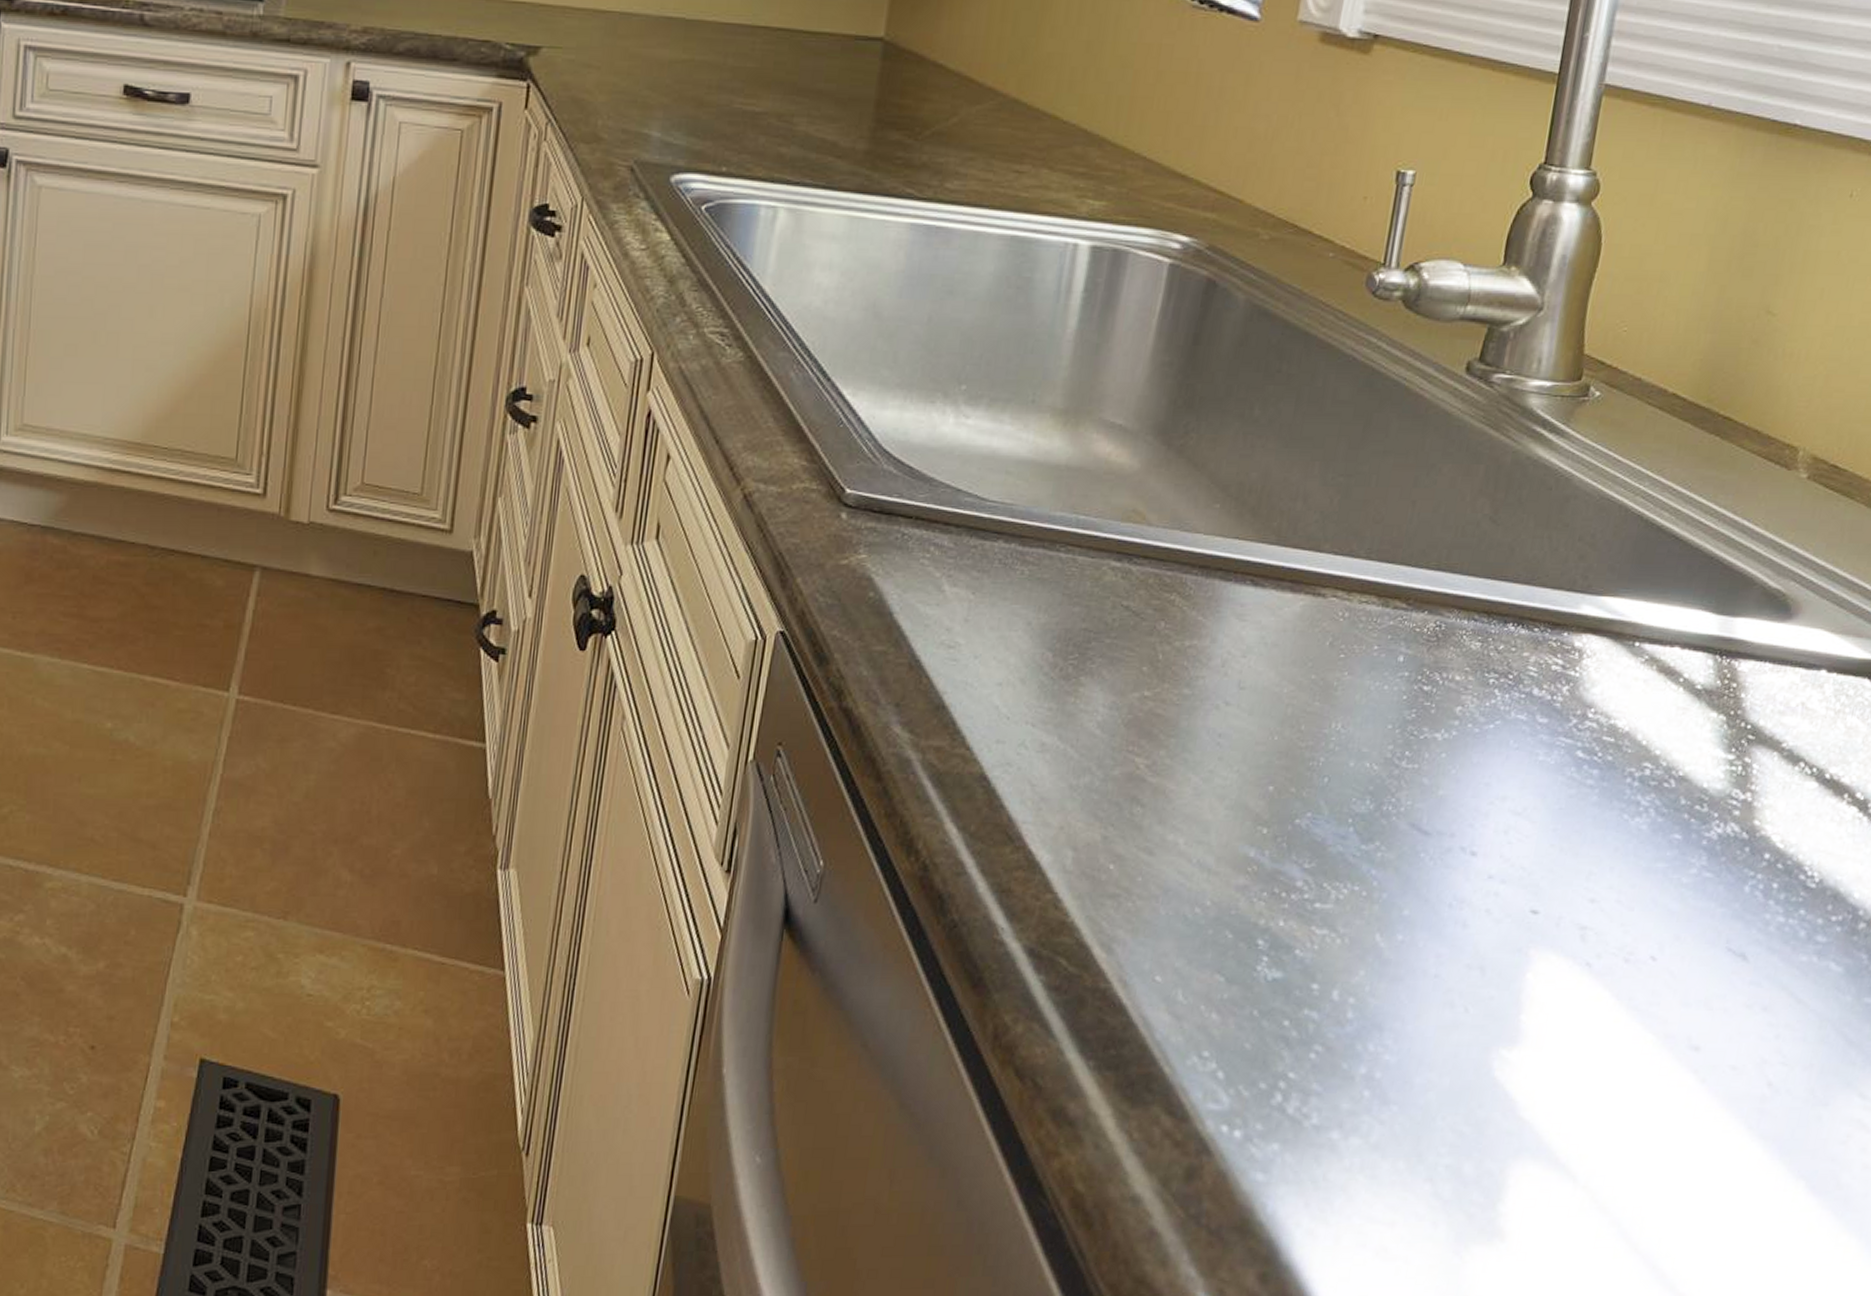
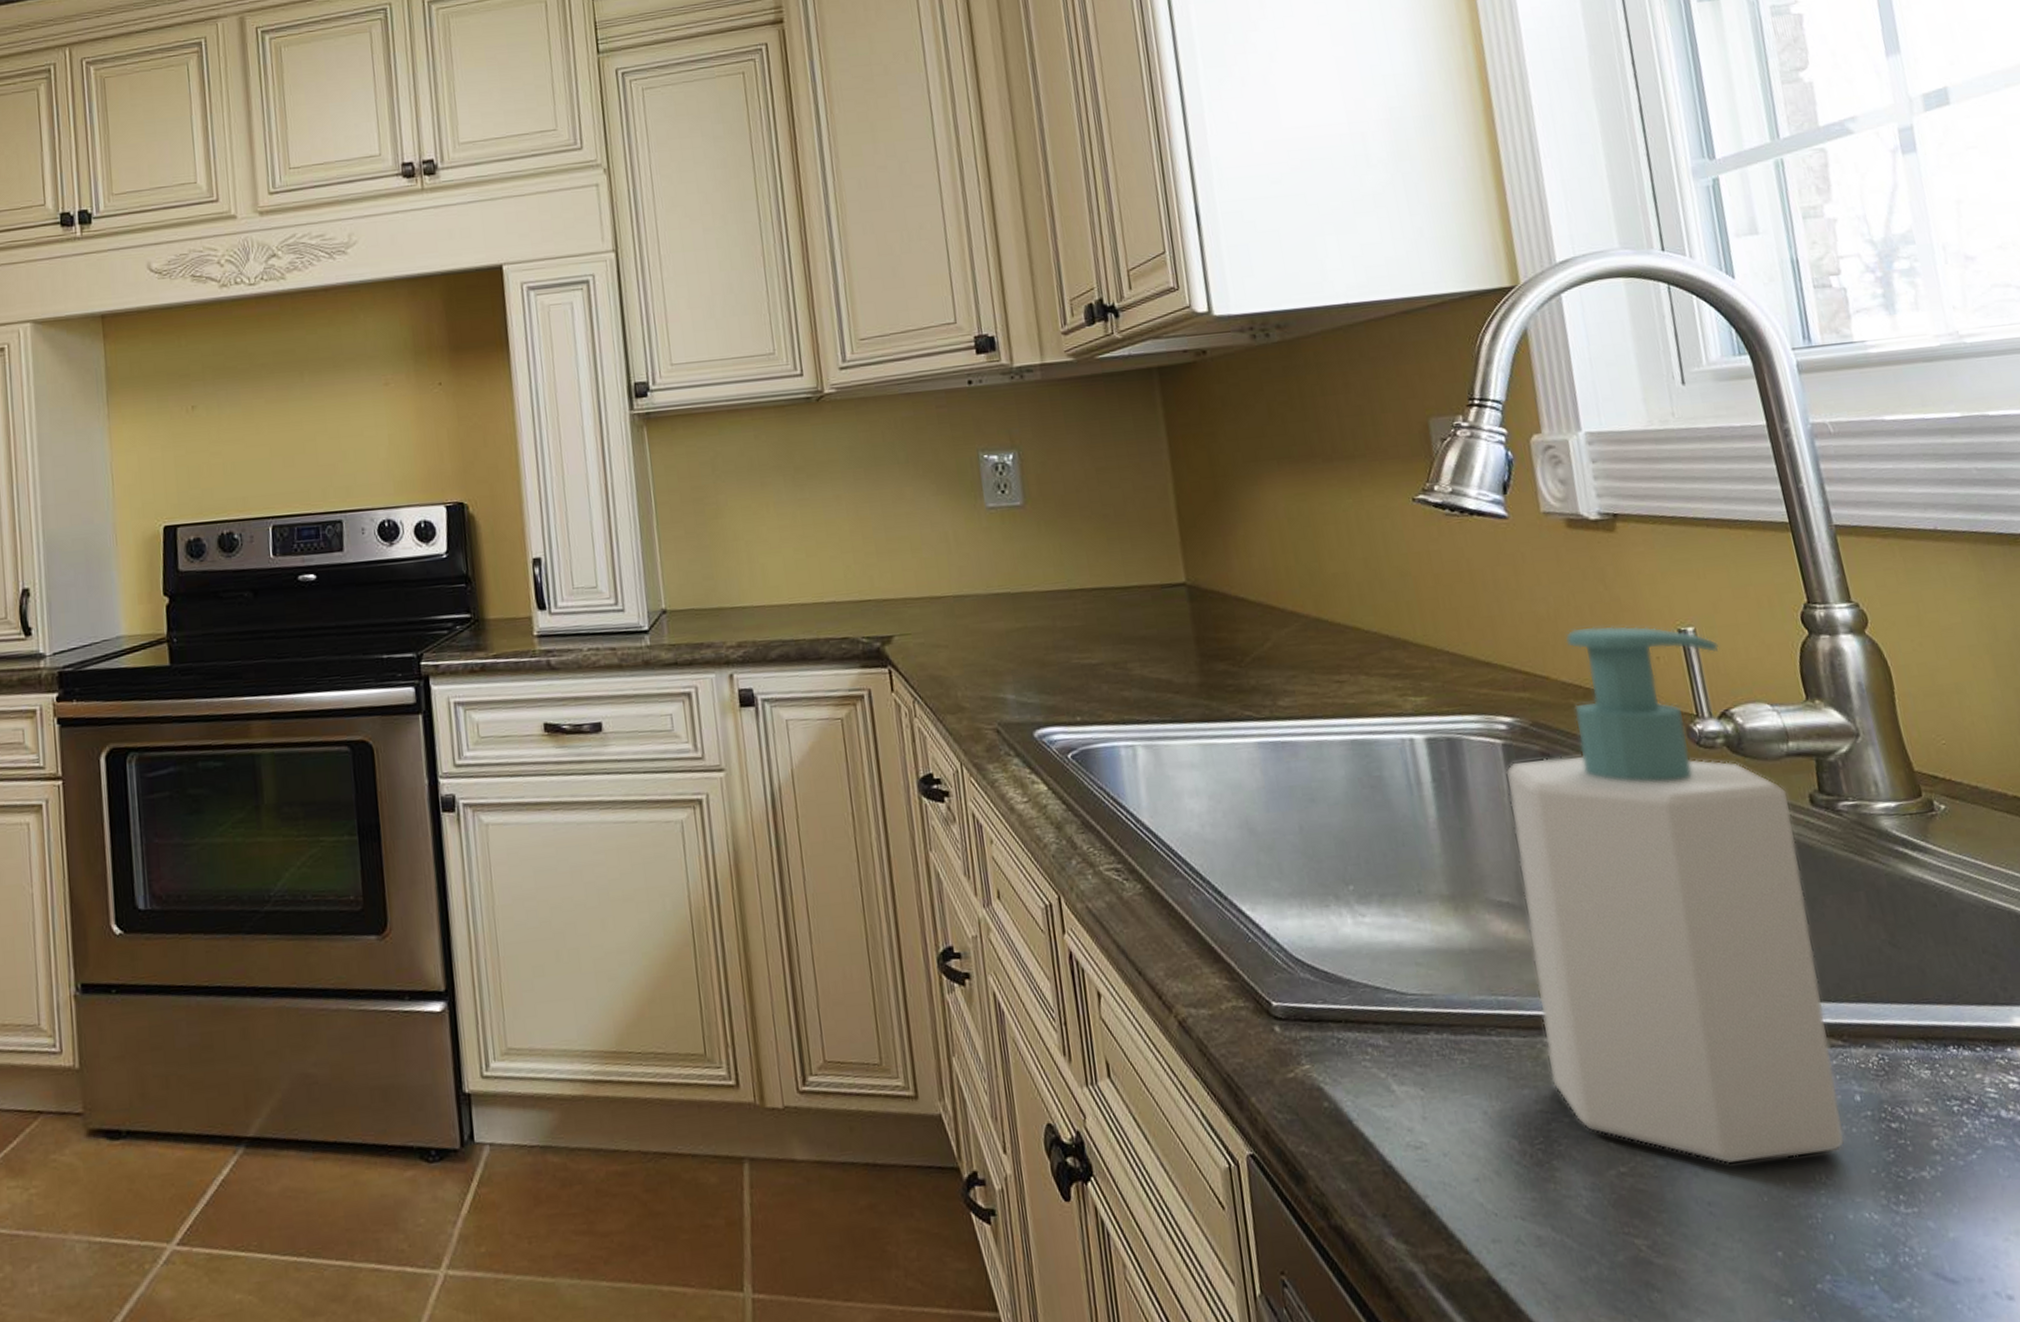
soap bottle: none [1105,153,1447,706] -> present [1505,625,1846,1165]

